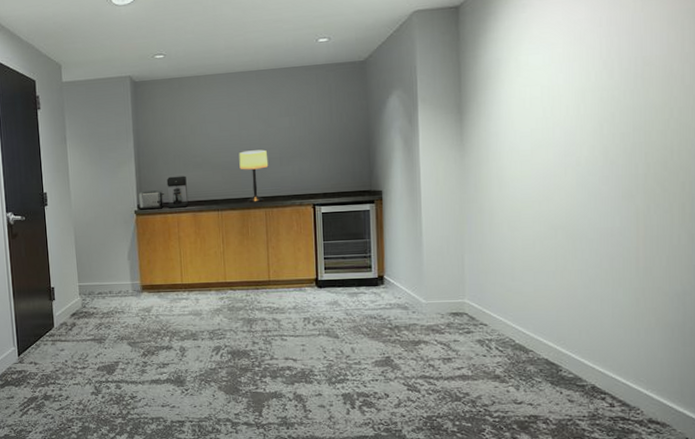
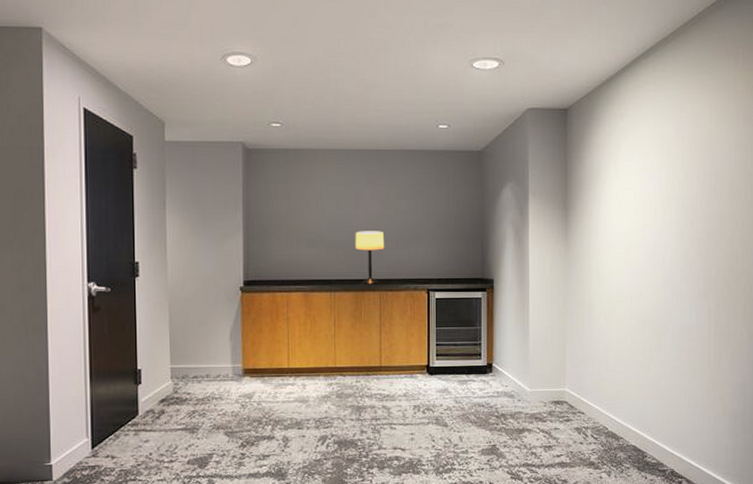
toaster: present [138,190,165,210] -> none [245,266,275,287]
coffee maker: present [166,175,189,210] -> none [277,252,300,288]

